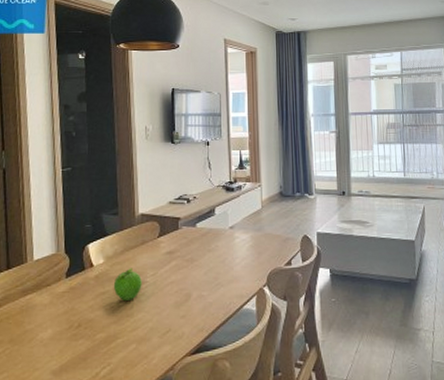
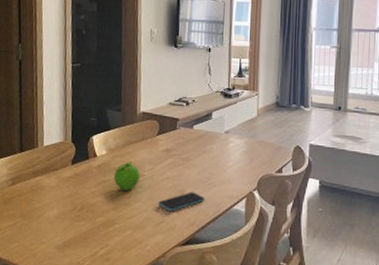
smartphone: none [163,295,213,318] -> present [158,192,204,211]

